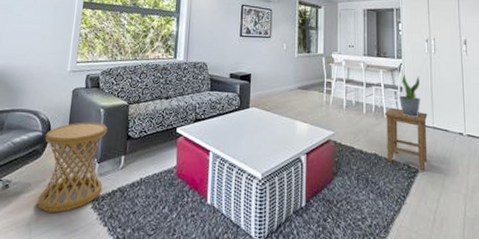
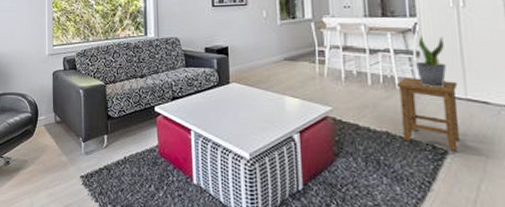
side table: present [37,122,108,212] -> none [35,103,90,188]

